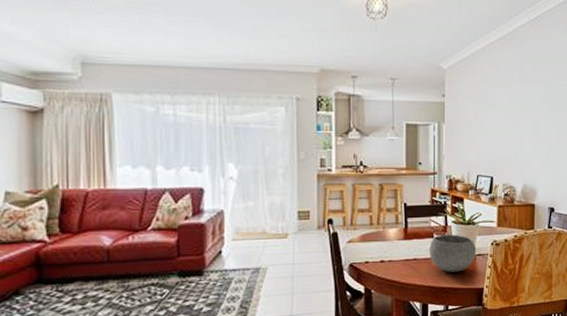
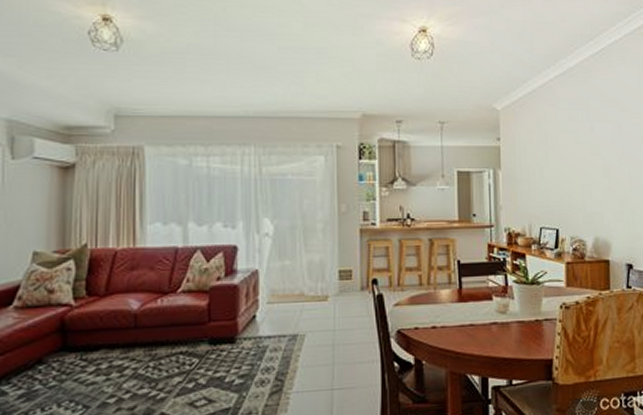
bowl: present [428,234,477,273] -> none [487,295,543,341]

